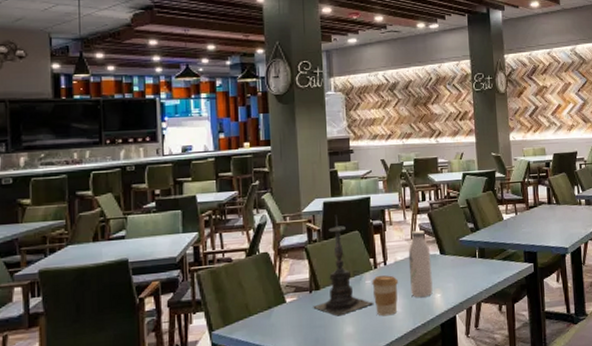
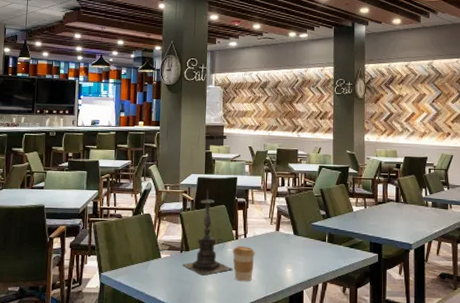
water bottle: present [408,230,433,298] -> none [265,210,285,270]

